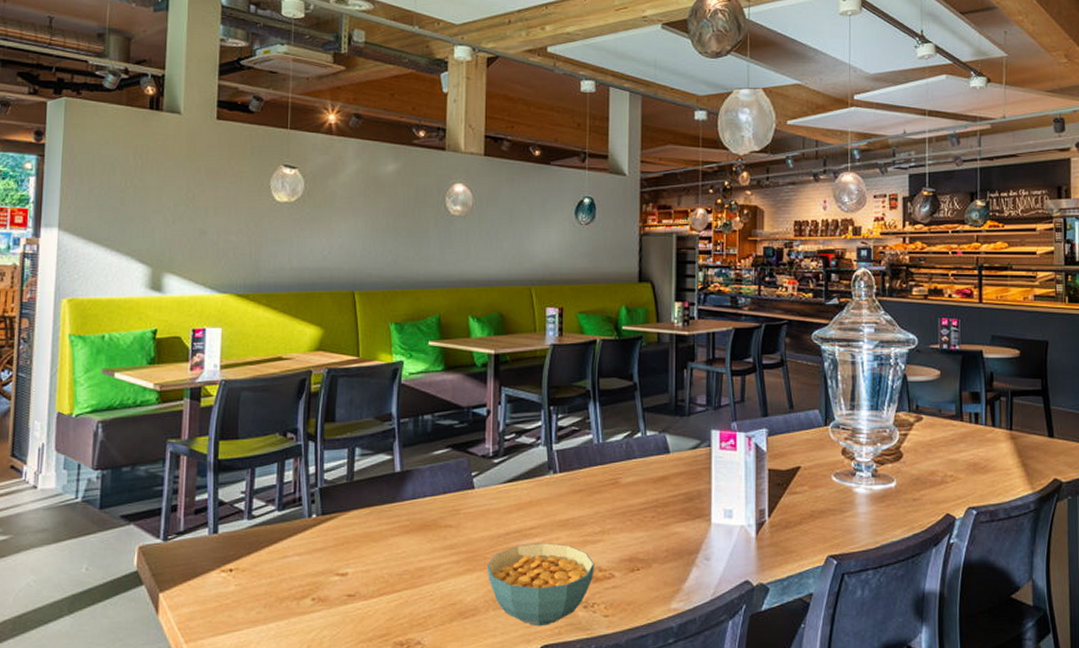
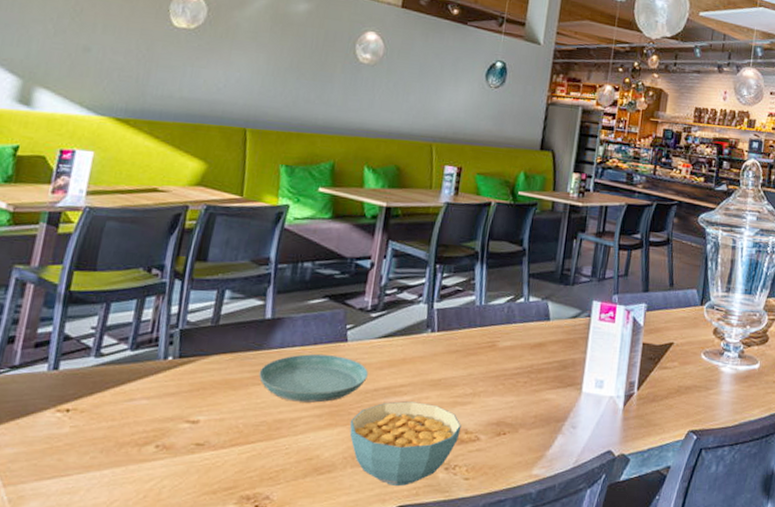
saucer: none [396,503,498,550] -> present [258,354,368,403]

